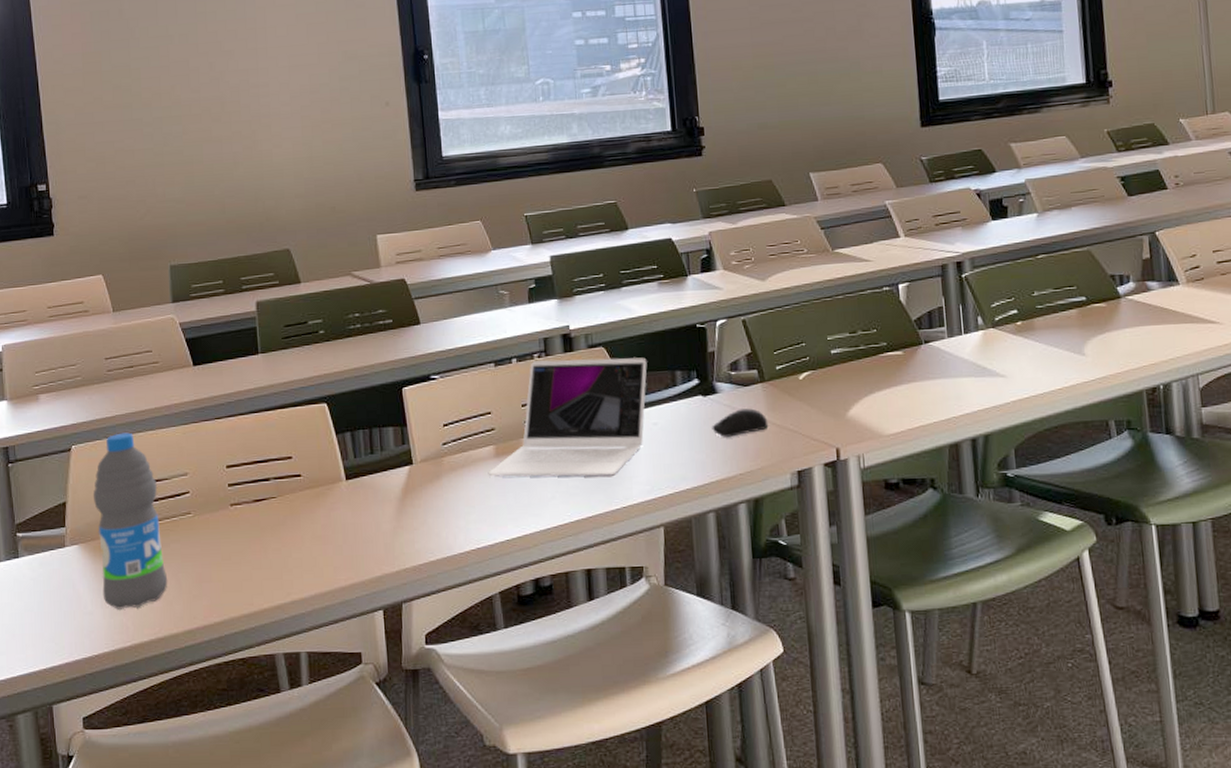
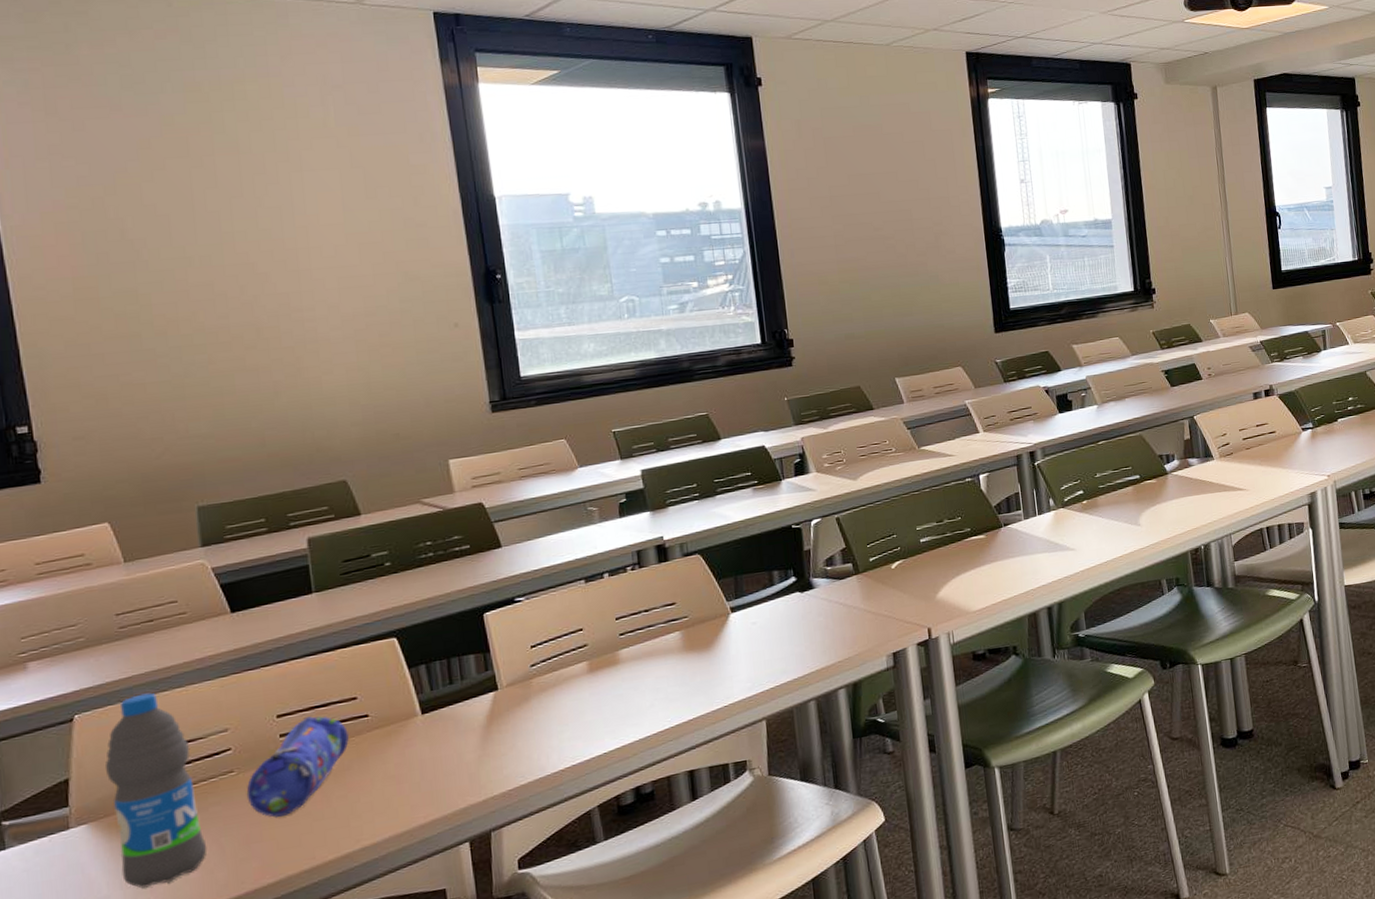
pencil case: none [200,470,285,561] -> present [246,716,350,817]
laptop: present [488,357,647,477] -> none [581,561,744,693]
computer mouse: present [712,408,769,437] -> none [810,599,864,629]

